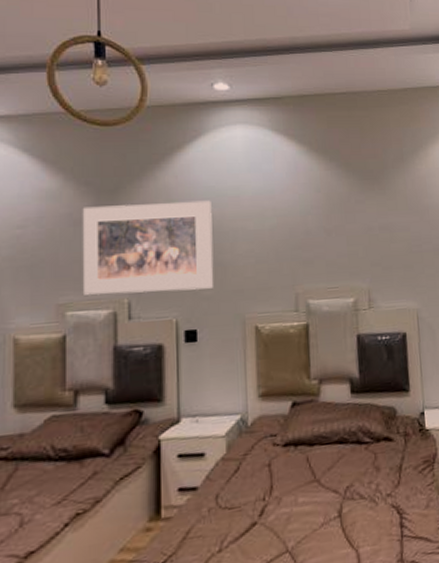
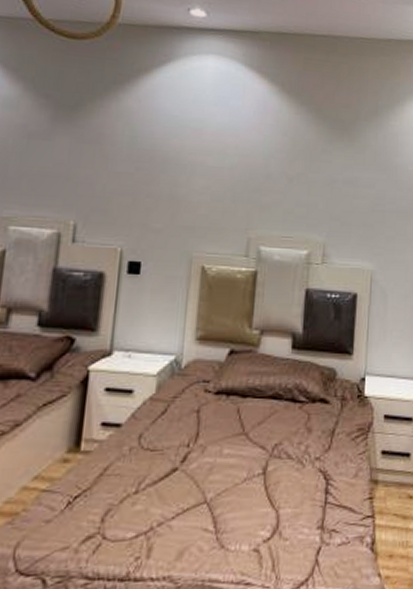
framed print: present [82,200,214,295] -> none [29,120,173,221]

